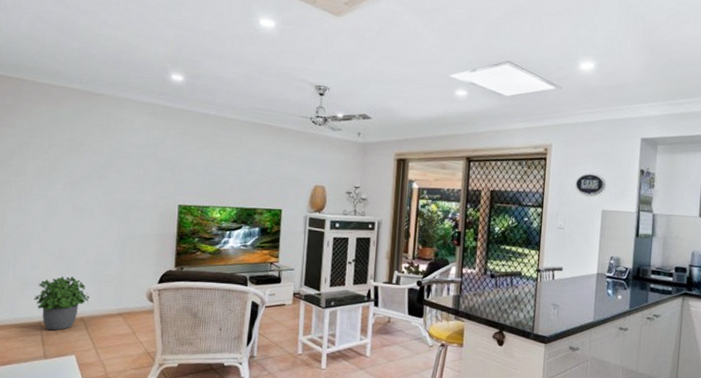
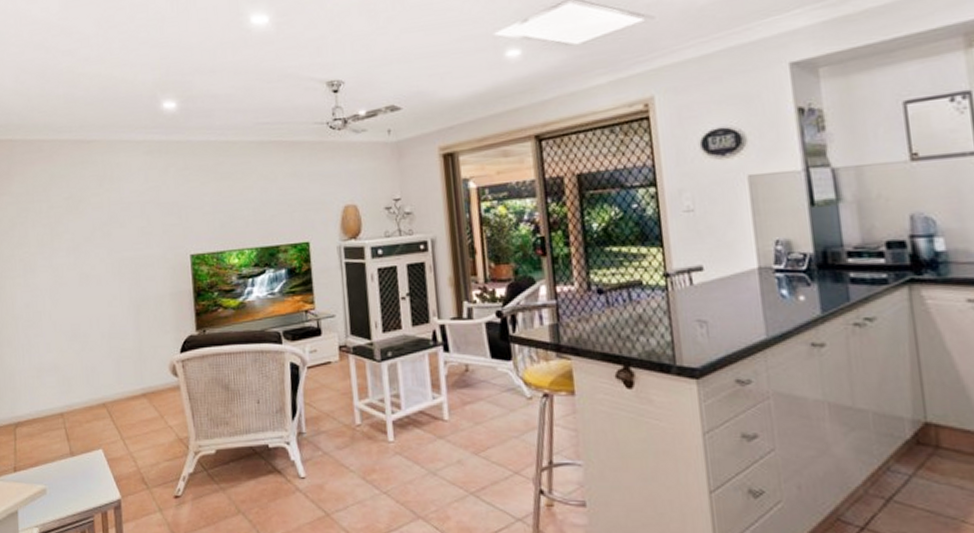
potted plant: present [34,276,90,331] -> none [52,356,110,422]

